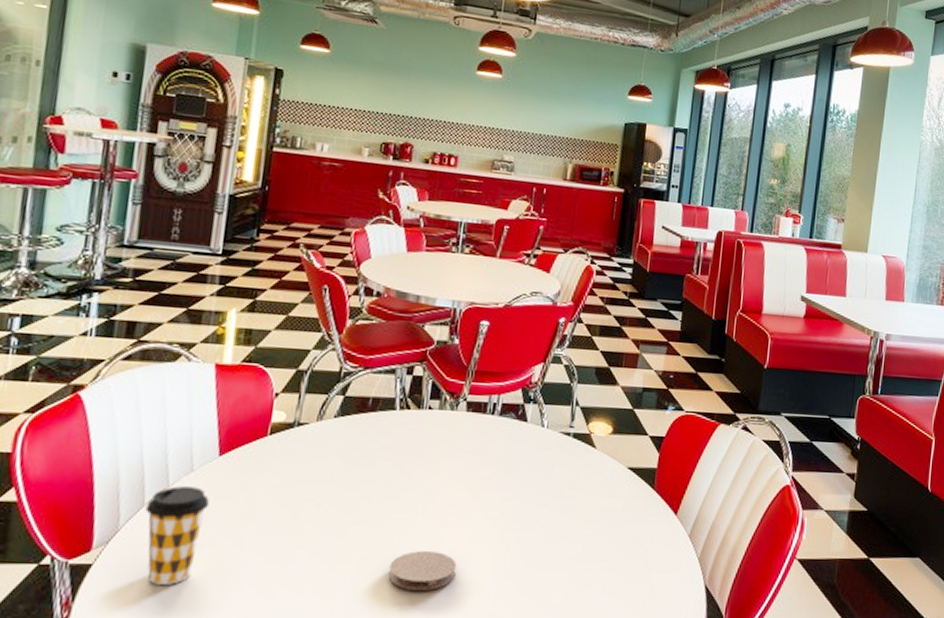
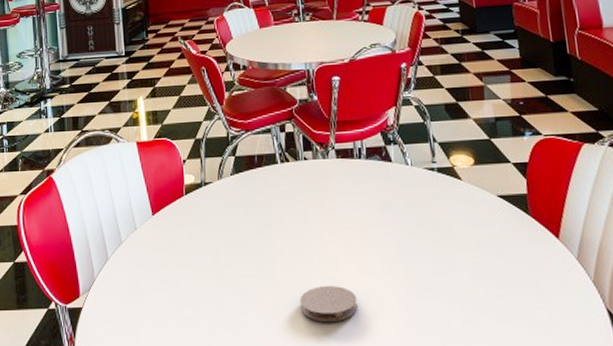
coffee cup: present [145,486,209,585] -> none [109,242,152,322]

